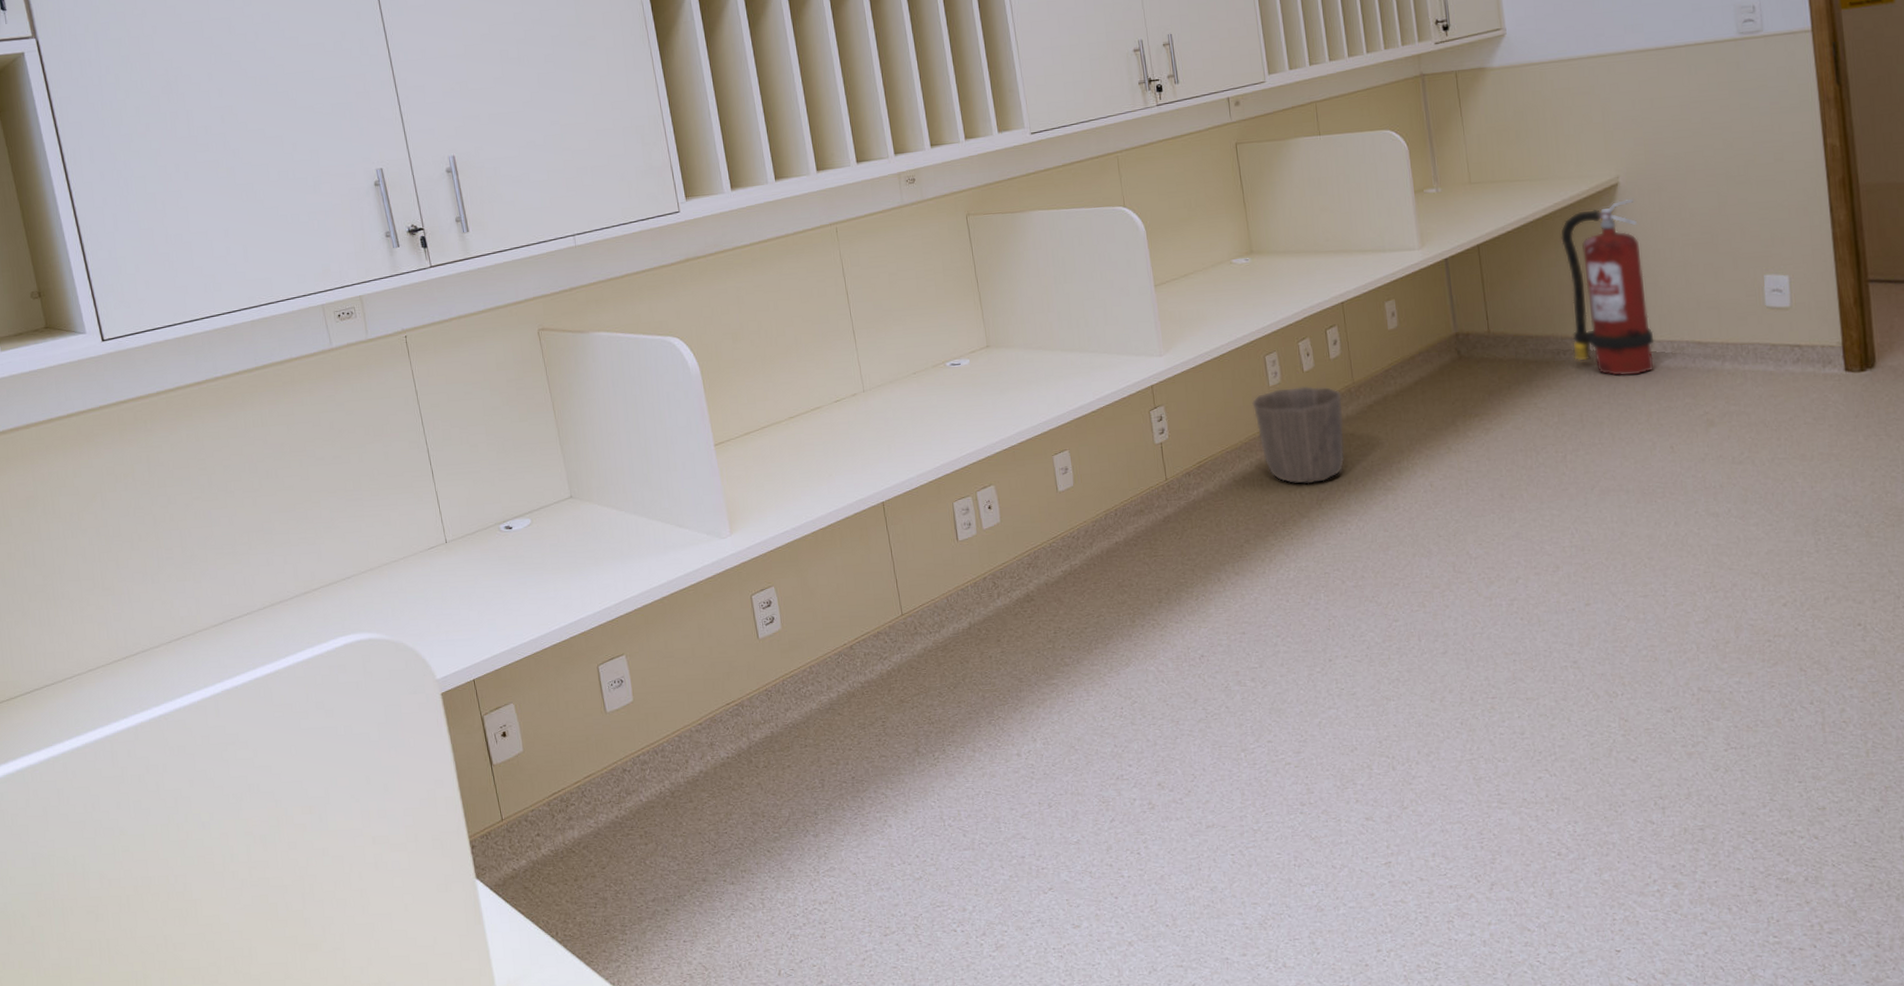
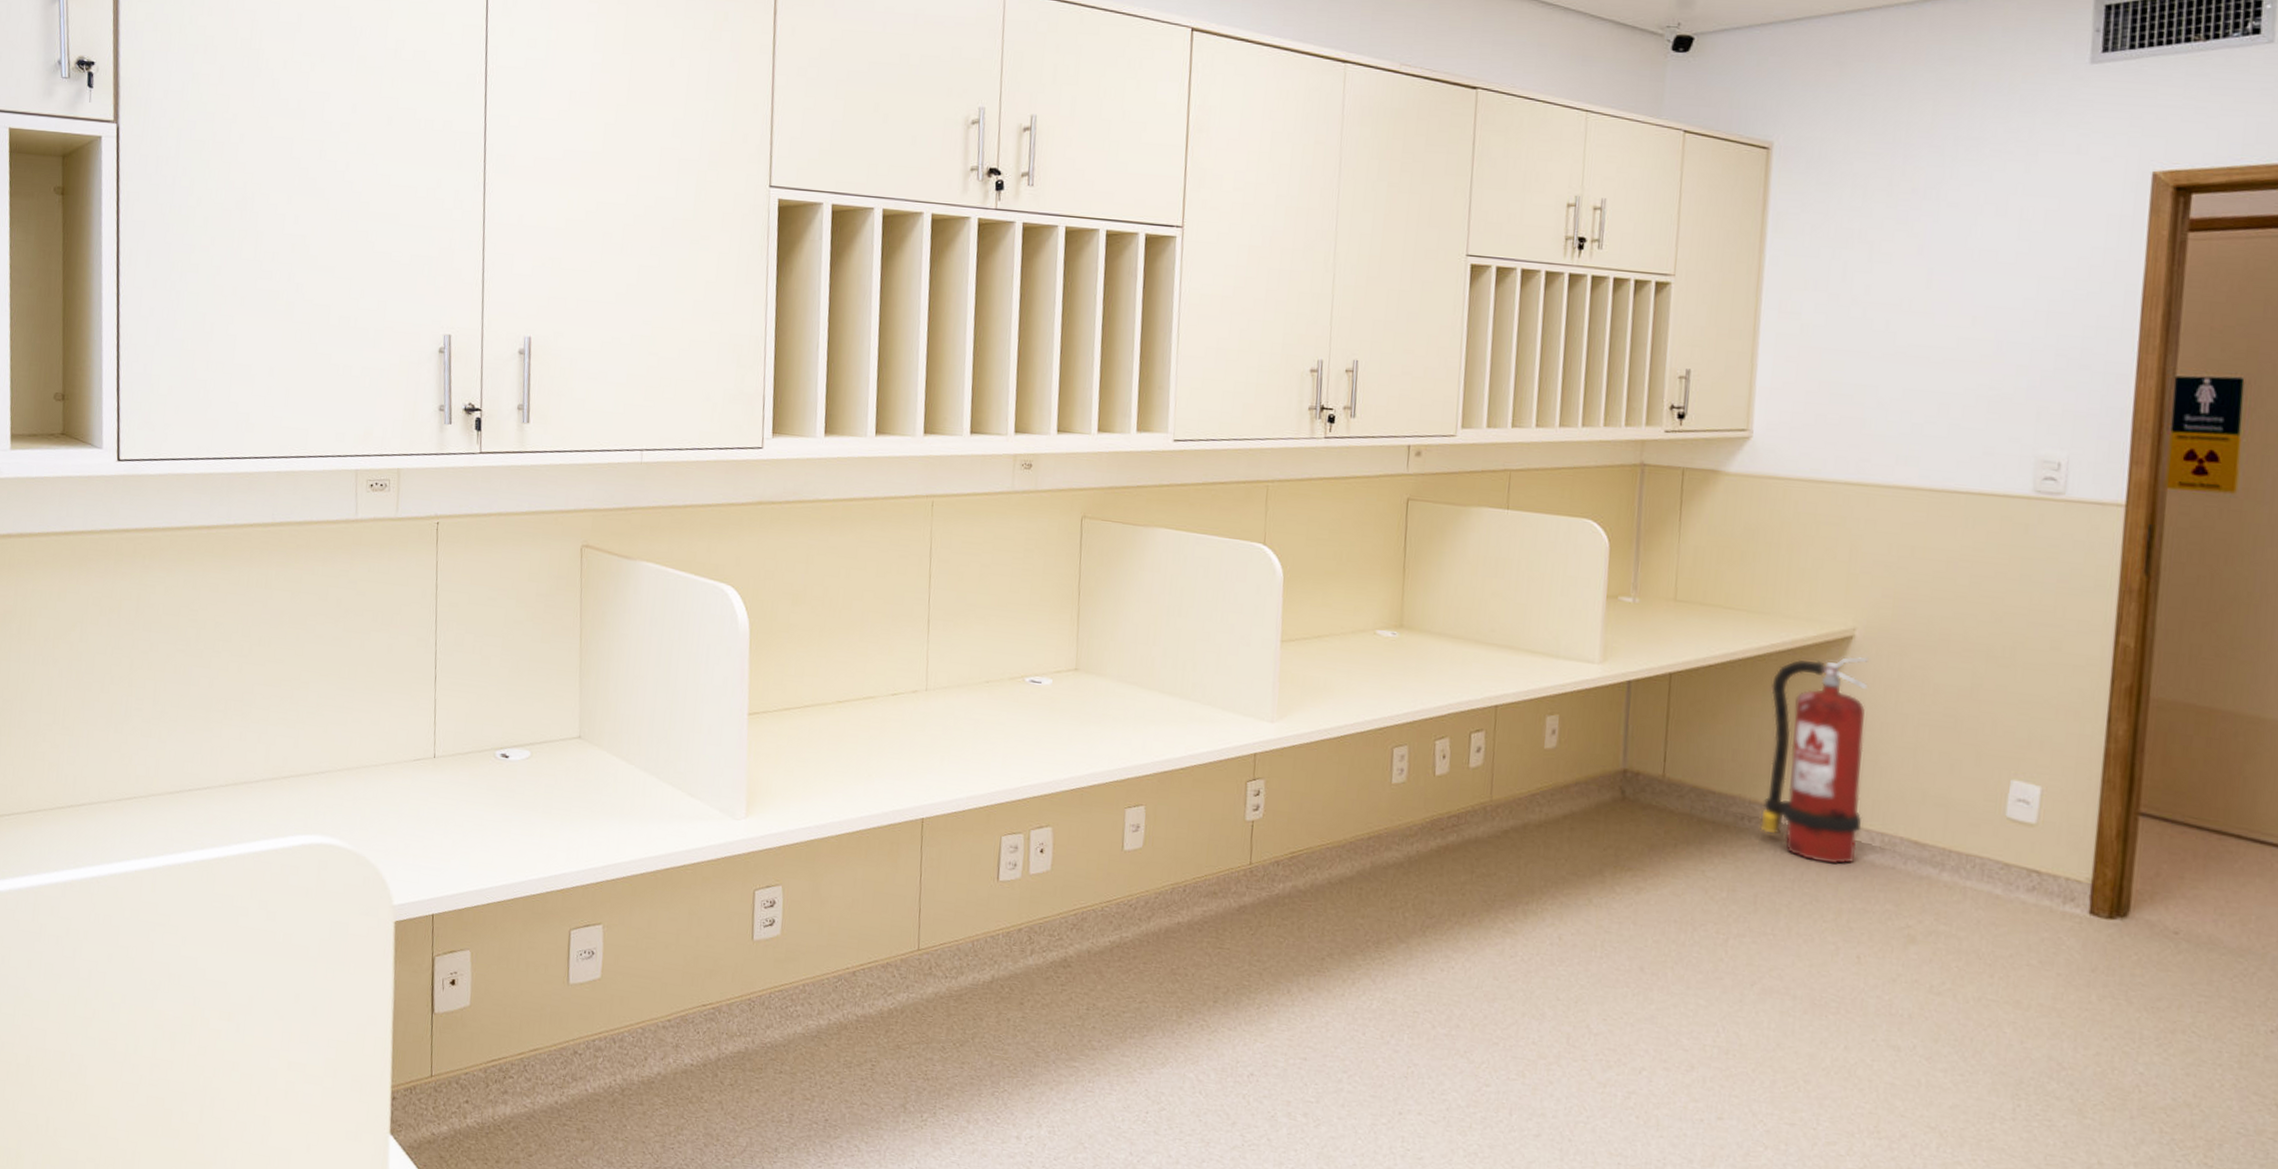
waste basket: present [1252,386,1345,484] -> none [1367,788,1474,907]

